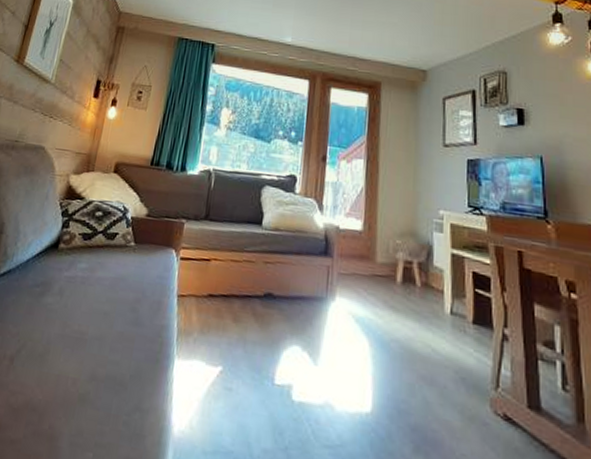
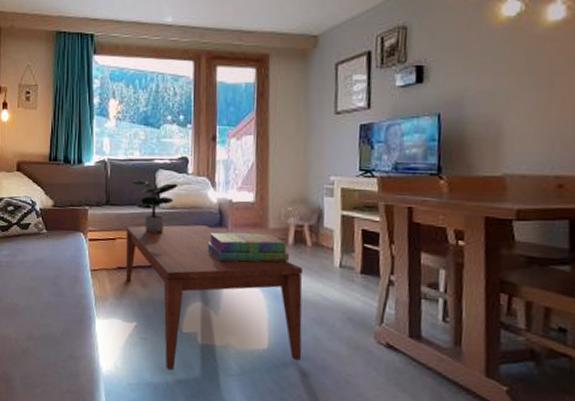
coffee table: none [216,246,413,436] -> present [125,224,304,371]
potted plant: none [234,194,284,257] -> present [130,179,178,233]
stack of books: none [309,261,398,303] -> present [207,232,290,263]

